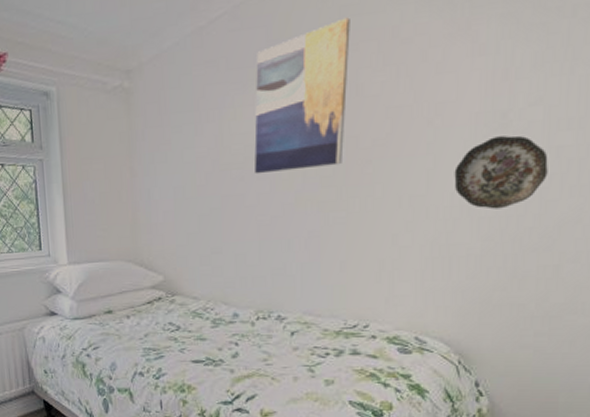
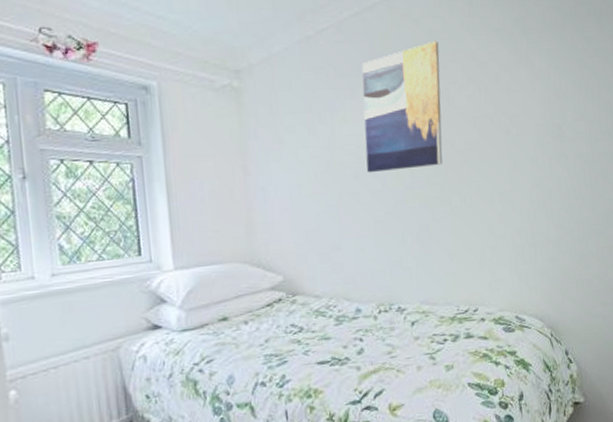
decorative plate: present [454,135,548,209] -> none [529,143,594,203]

